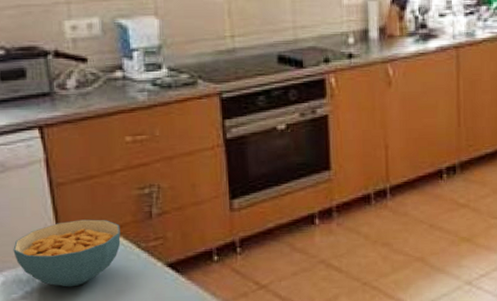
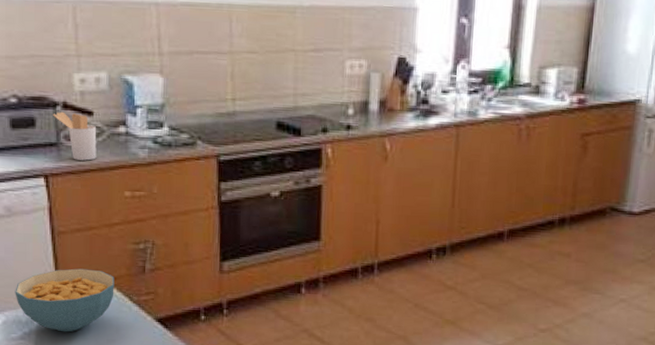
utensil holder: none [44,60,93,109] -> present [53,111,97,161]

